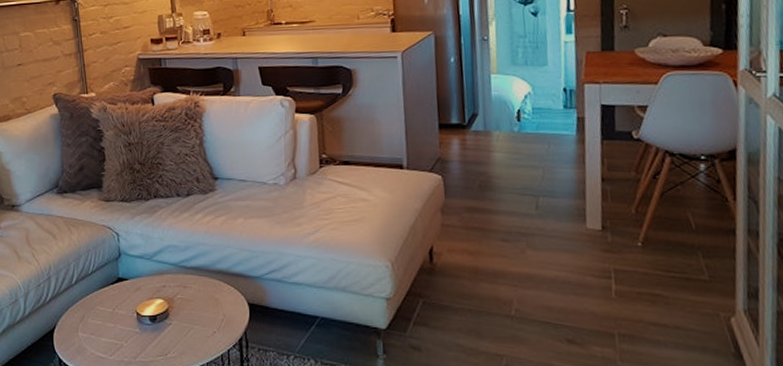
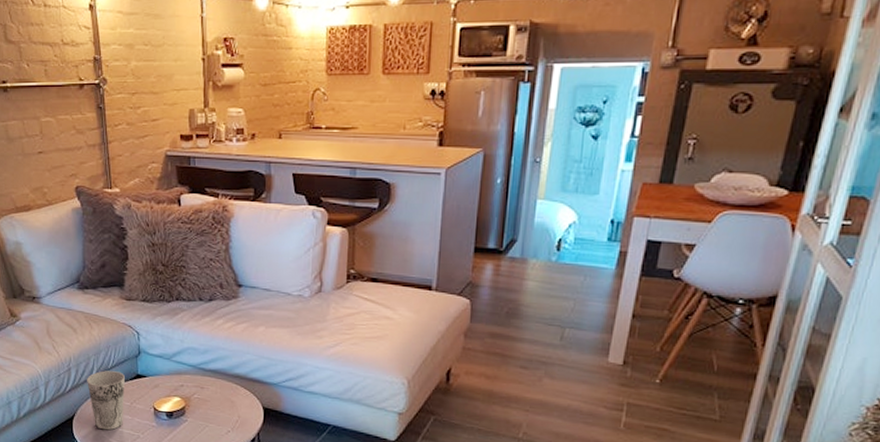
cup: none [67,276,106,341] -> present [87,370,125,430]

